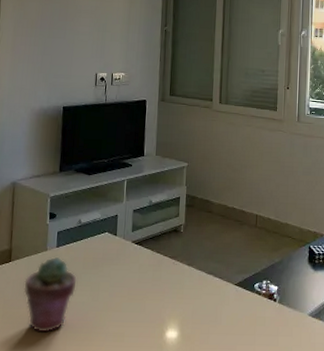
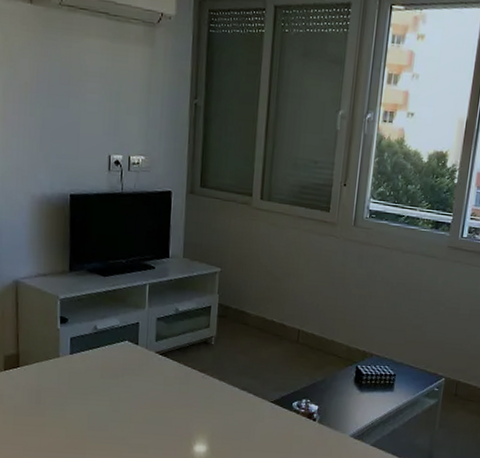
potted succulent: present [23,256,77,333] -> none [35,363,94,441]

